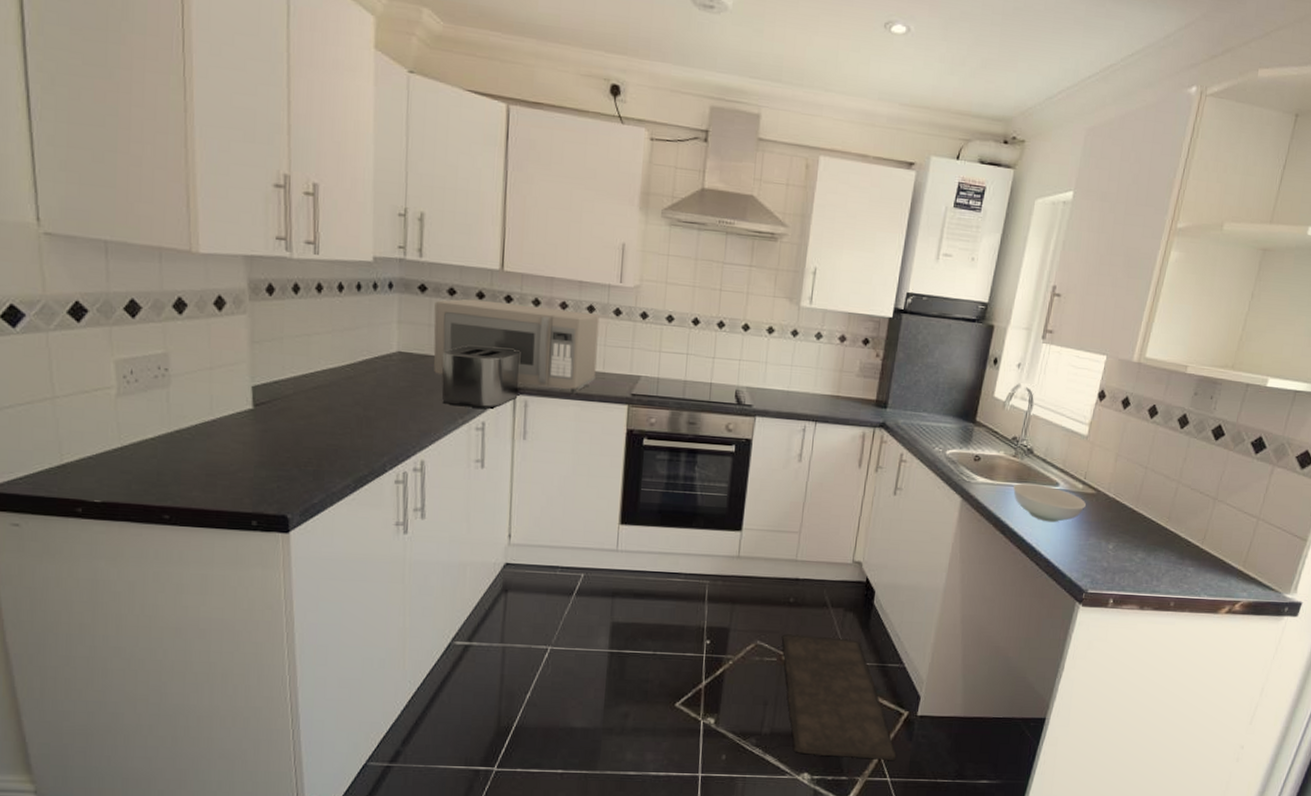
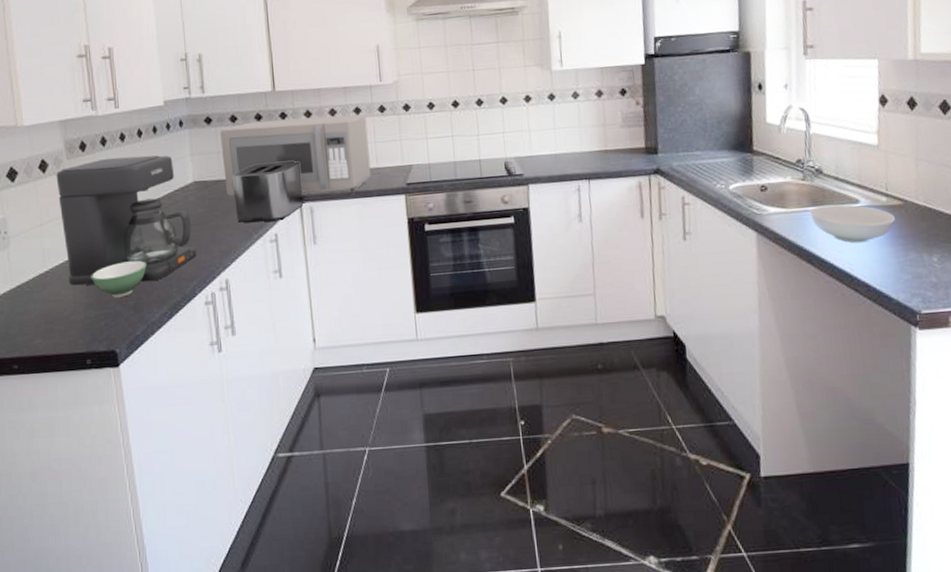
coffee maker: none [234,308,392,450] -> present [56,155,197,286]
bowl: none [266,424,333,462] -> present [91,260,147,298]
doormat: present [781,634,897,760] -> none [596,401,748,535]

